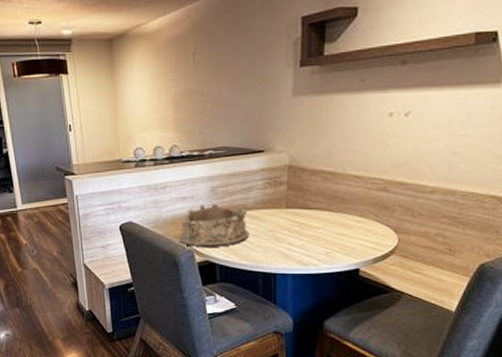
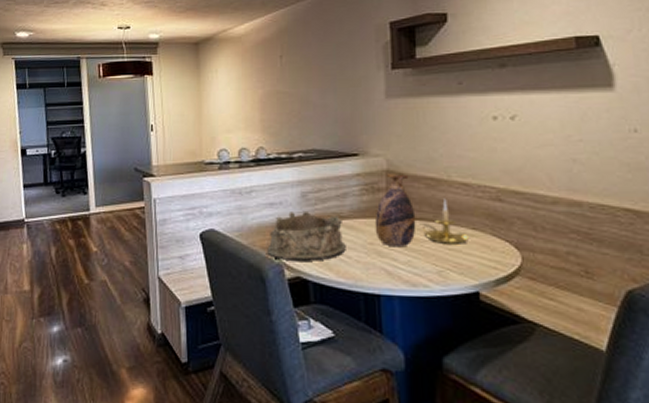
vase: none [275,168,312,234] -> present [374,174,416,248]
candle holder: none [314,191,357,229] -> present [420,200,470,244]

